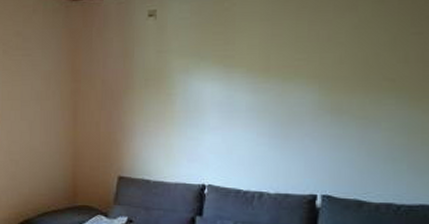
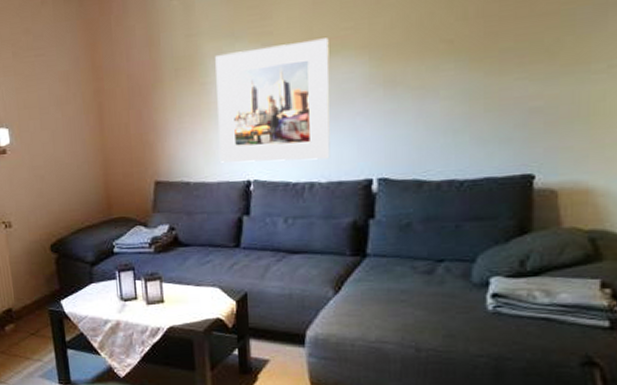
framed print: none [179,66,284,172] -> present [215,37,330,163]

